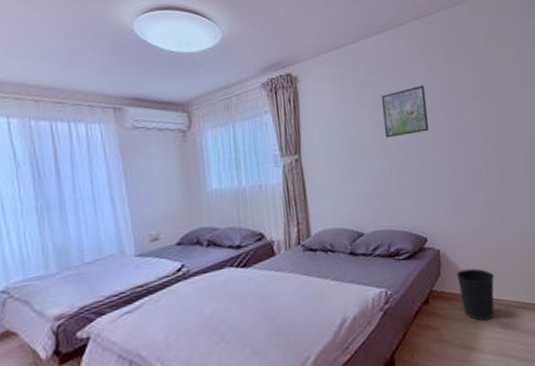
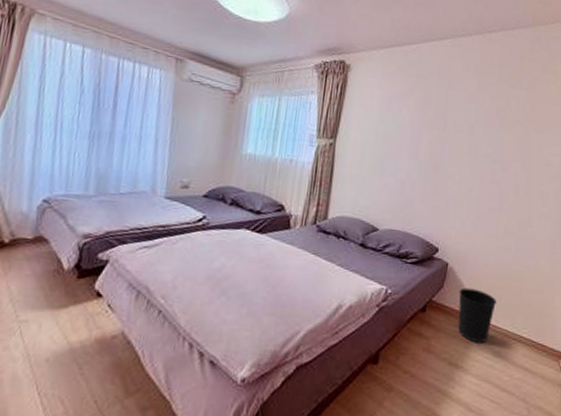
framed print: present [381,85,429,138] -> none [421,99,471,146]

